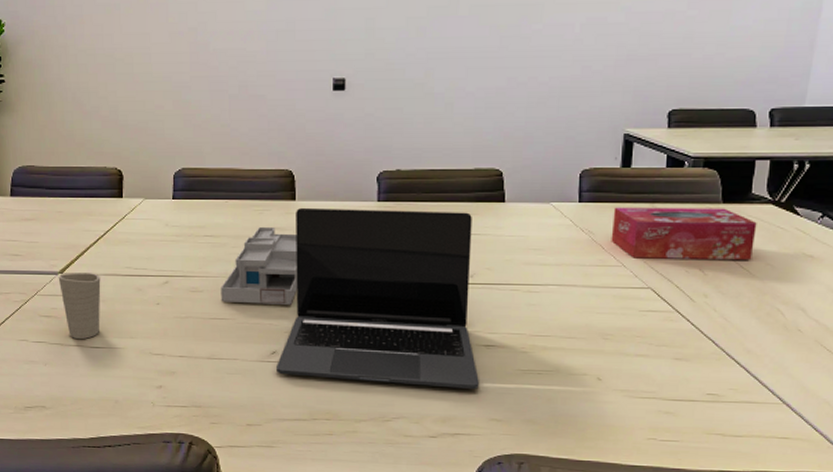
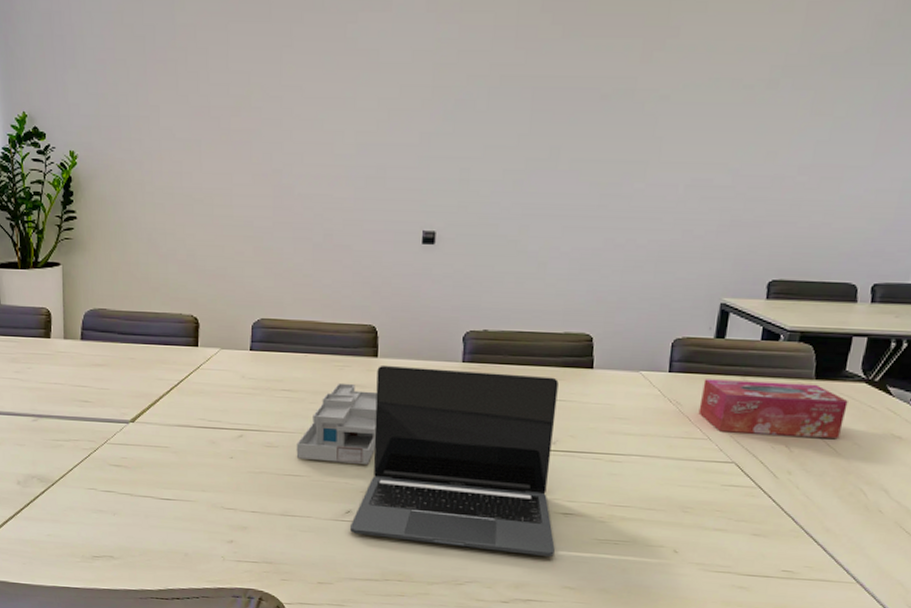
cup: present [58,273,101,339] -> none [129,422,173,490]

